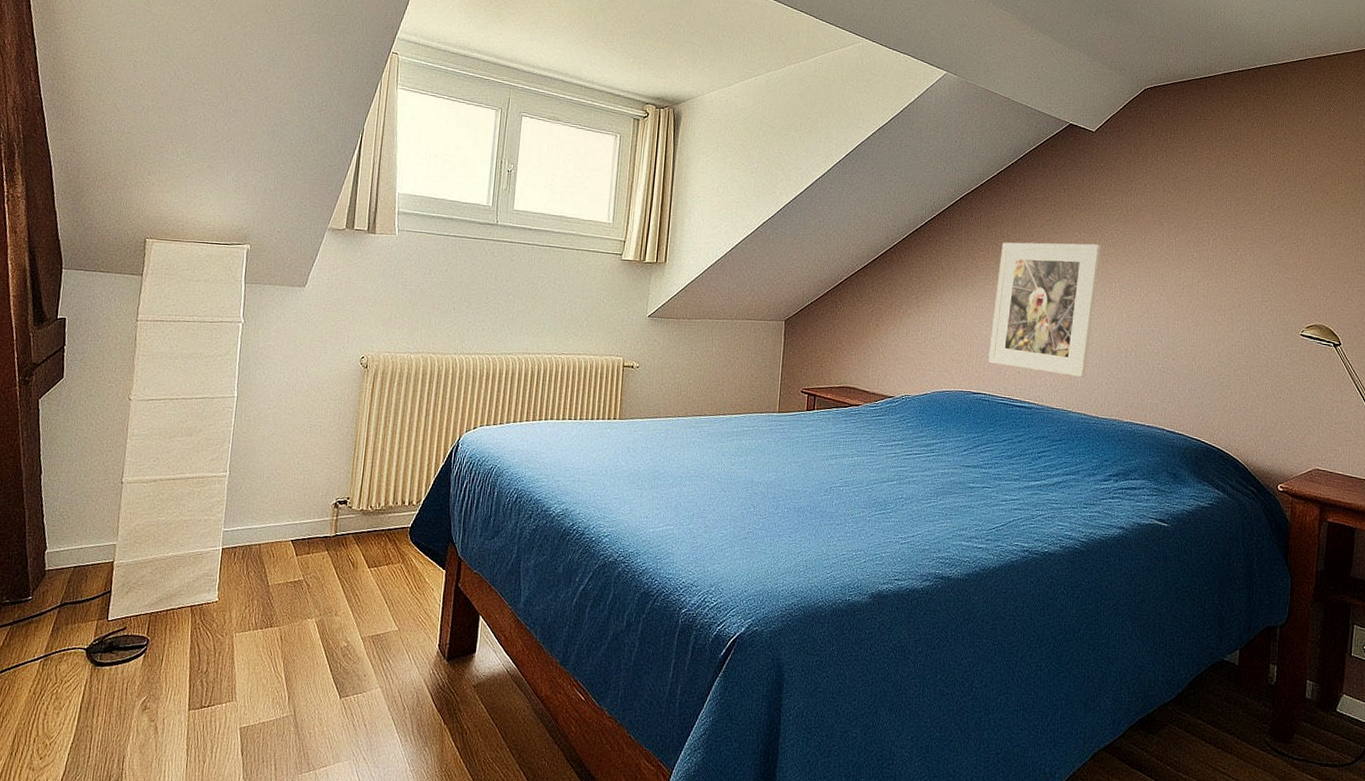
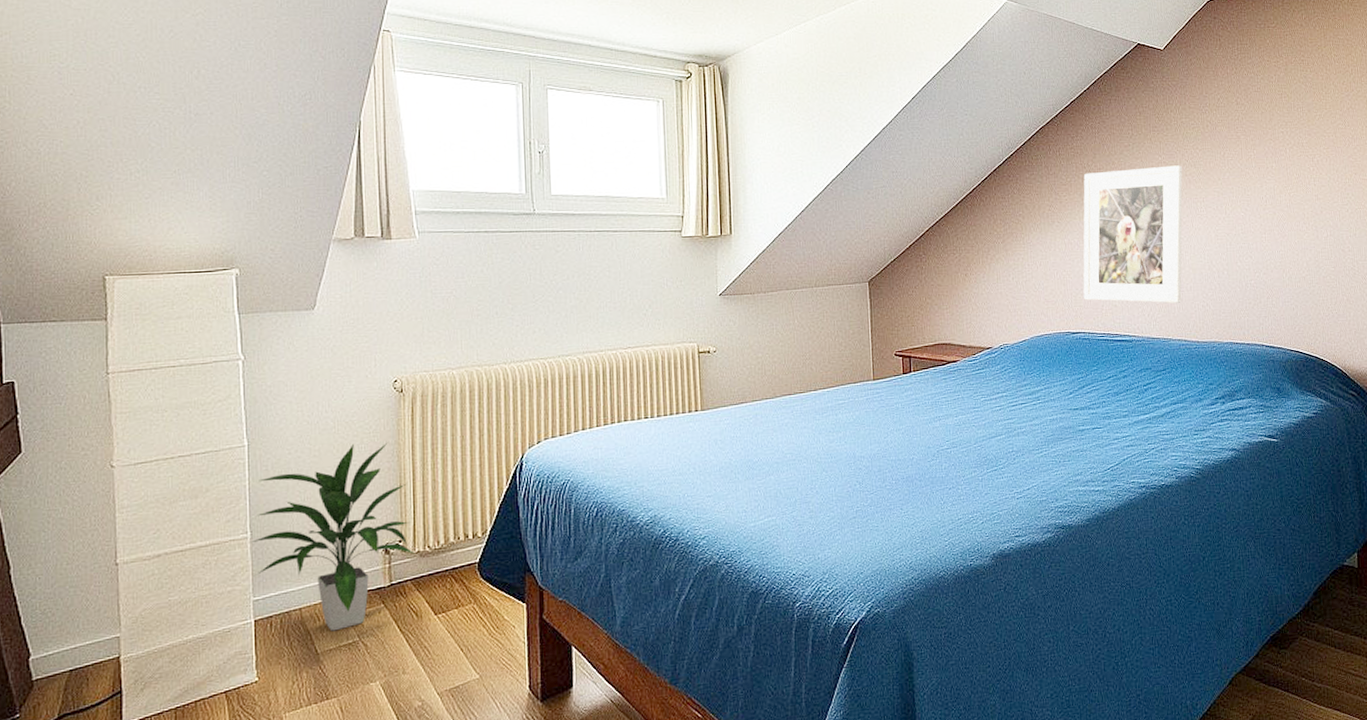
indoor plant: none [226,408,359,568] -> present [249,442,415,632]

